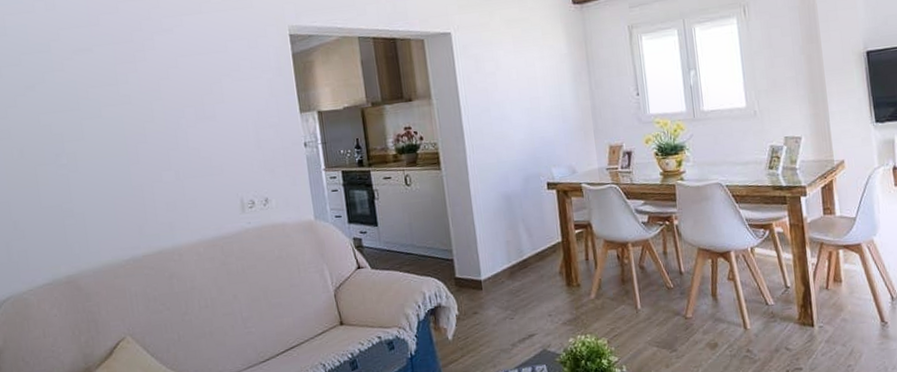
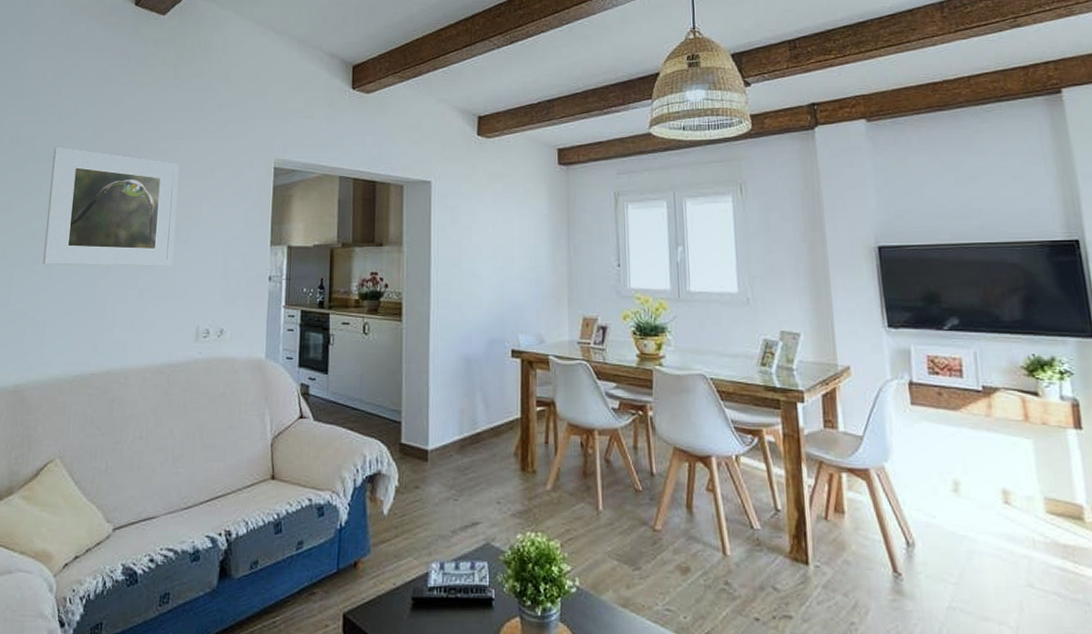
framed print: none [48,36,204,158] -> present [43,147,180,266]

